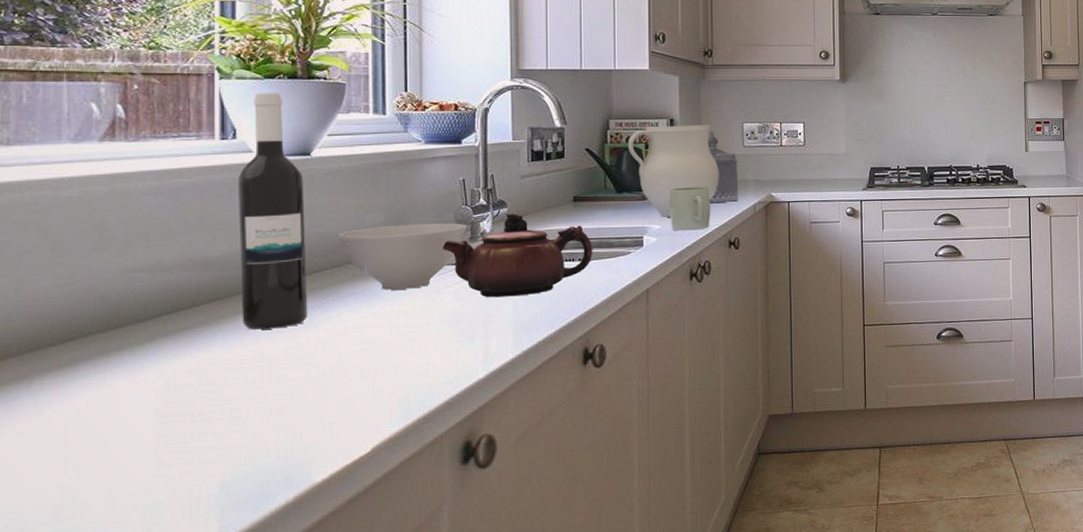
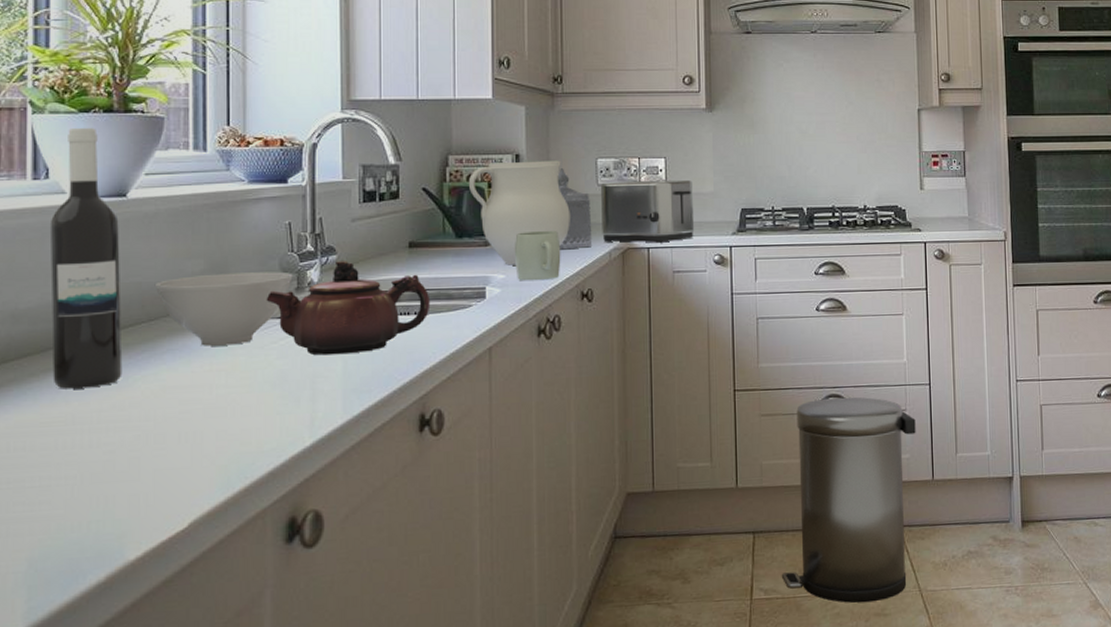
toaster: none [746,142,830,197] -> present [600,179,695,243]
pedal bin: none [903,330,1020,506] -> present [781,397,916,603]

